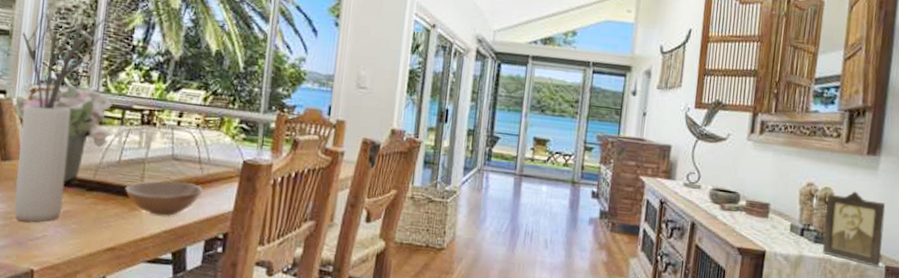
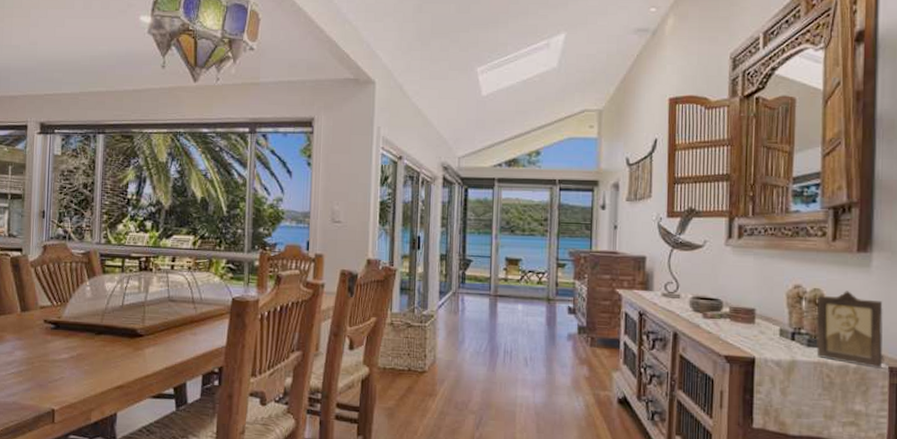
vase: present [13,12,105,222] -> none [33,172,102,366]
flower bouquet: present [14,85,112,186] -> none [30,239,114,331]
soup bowl: present [125,181,203,217] -> none [129,321,198,354]

